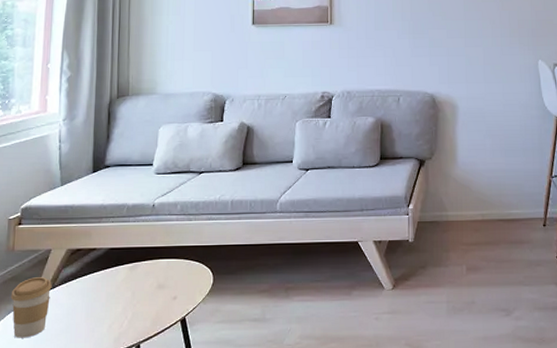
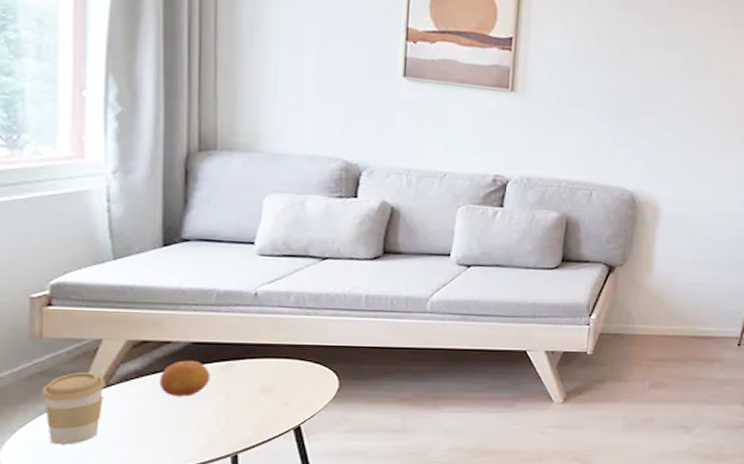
fruit: none [87,263,122,295] -> present [159,360,211,397]

